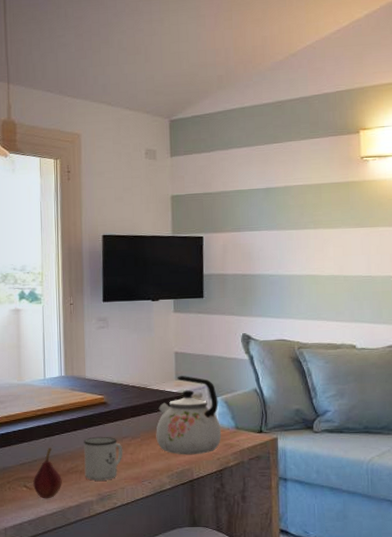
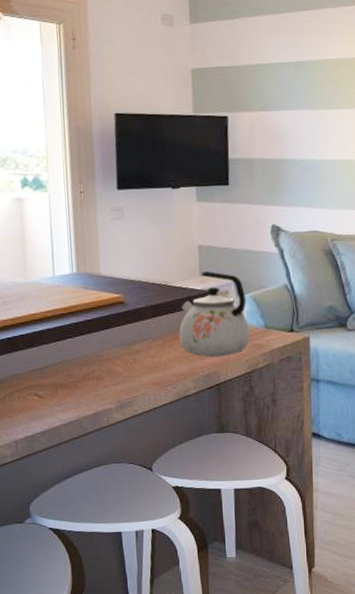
fruit: present [33,447,62,499] -> none [45,352,78,408]
mug: present [83,436,123,481] -> none [100,338,144,387]

